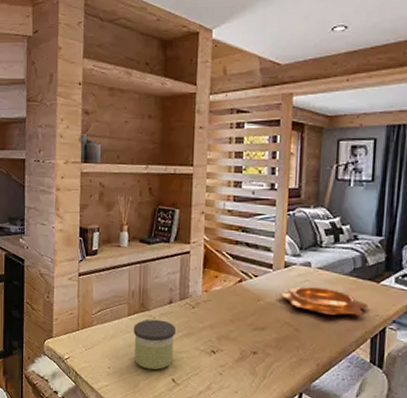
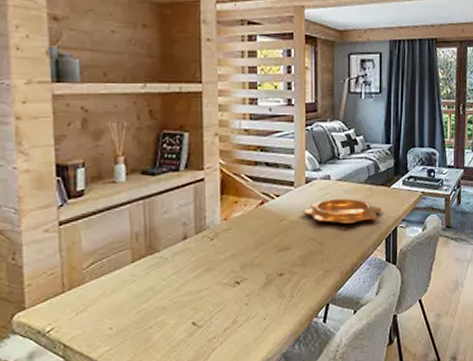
candle: present [133,319,175,370] -> none [140,259,193,319]

